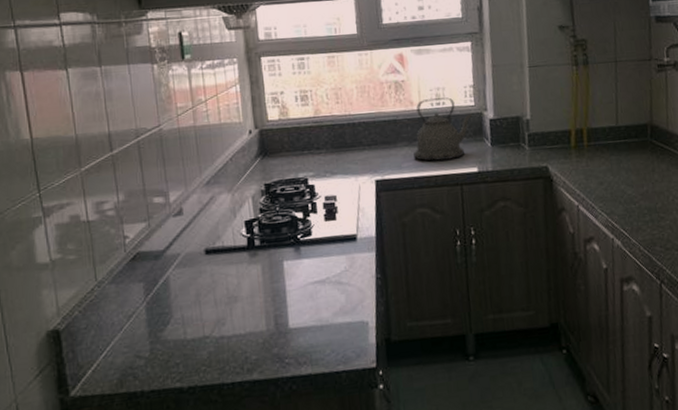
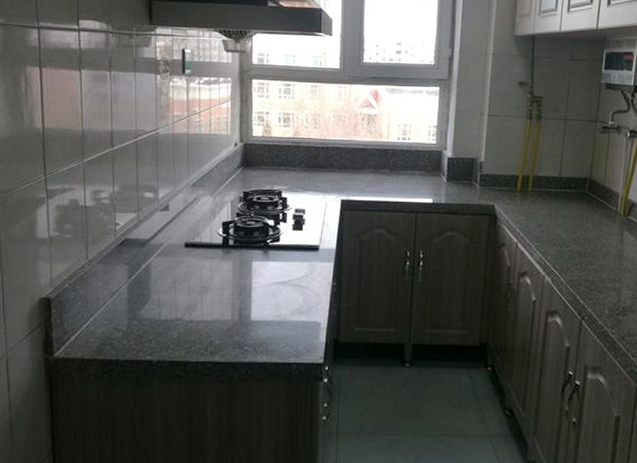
kettle: present [414,97,473,161] -> none [377,134,434,189]

